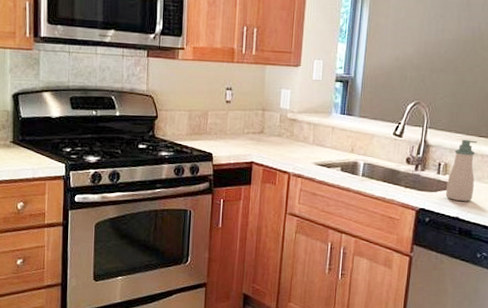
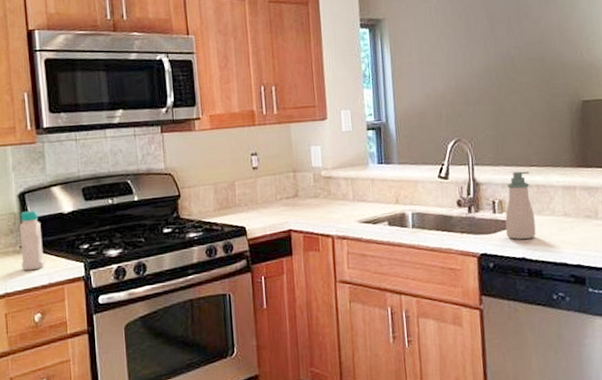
bottle: none [10,110,31,164] -> present [20,210,45,271]

